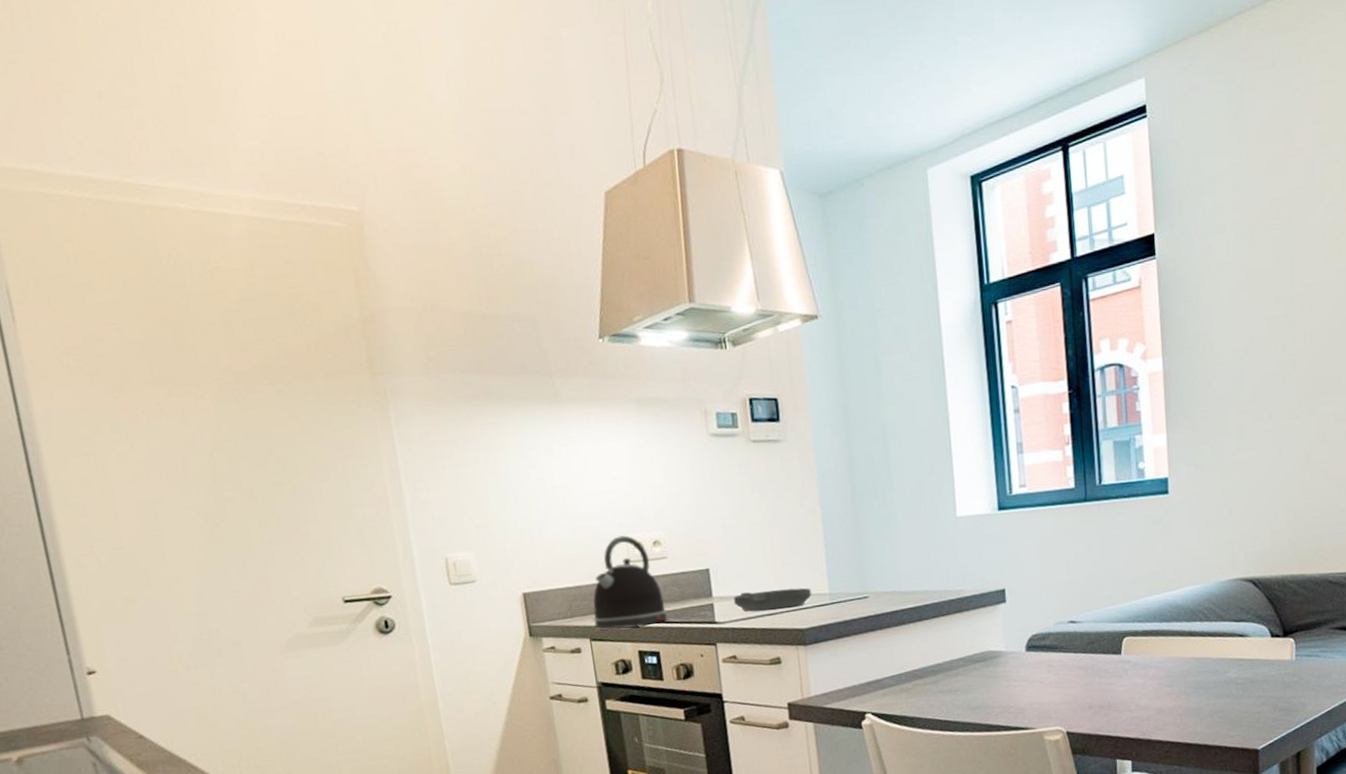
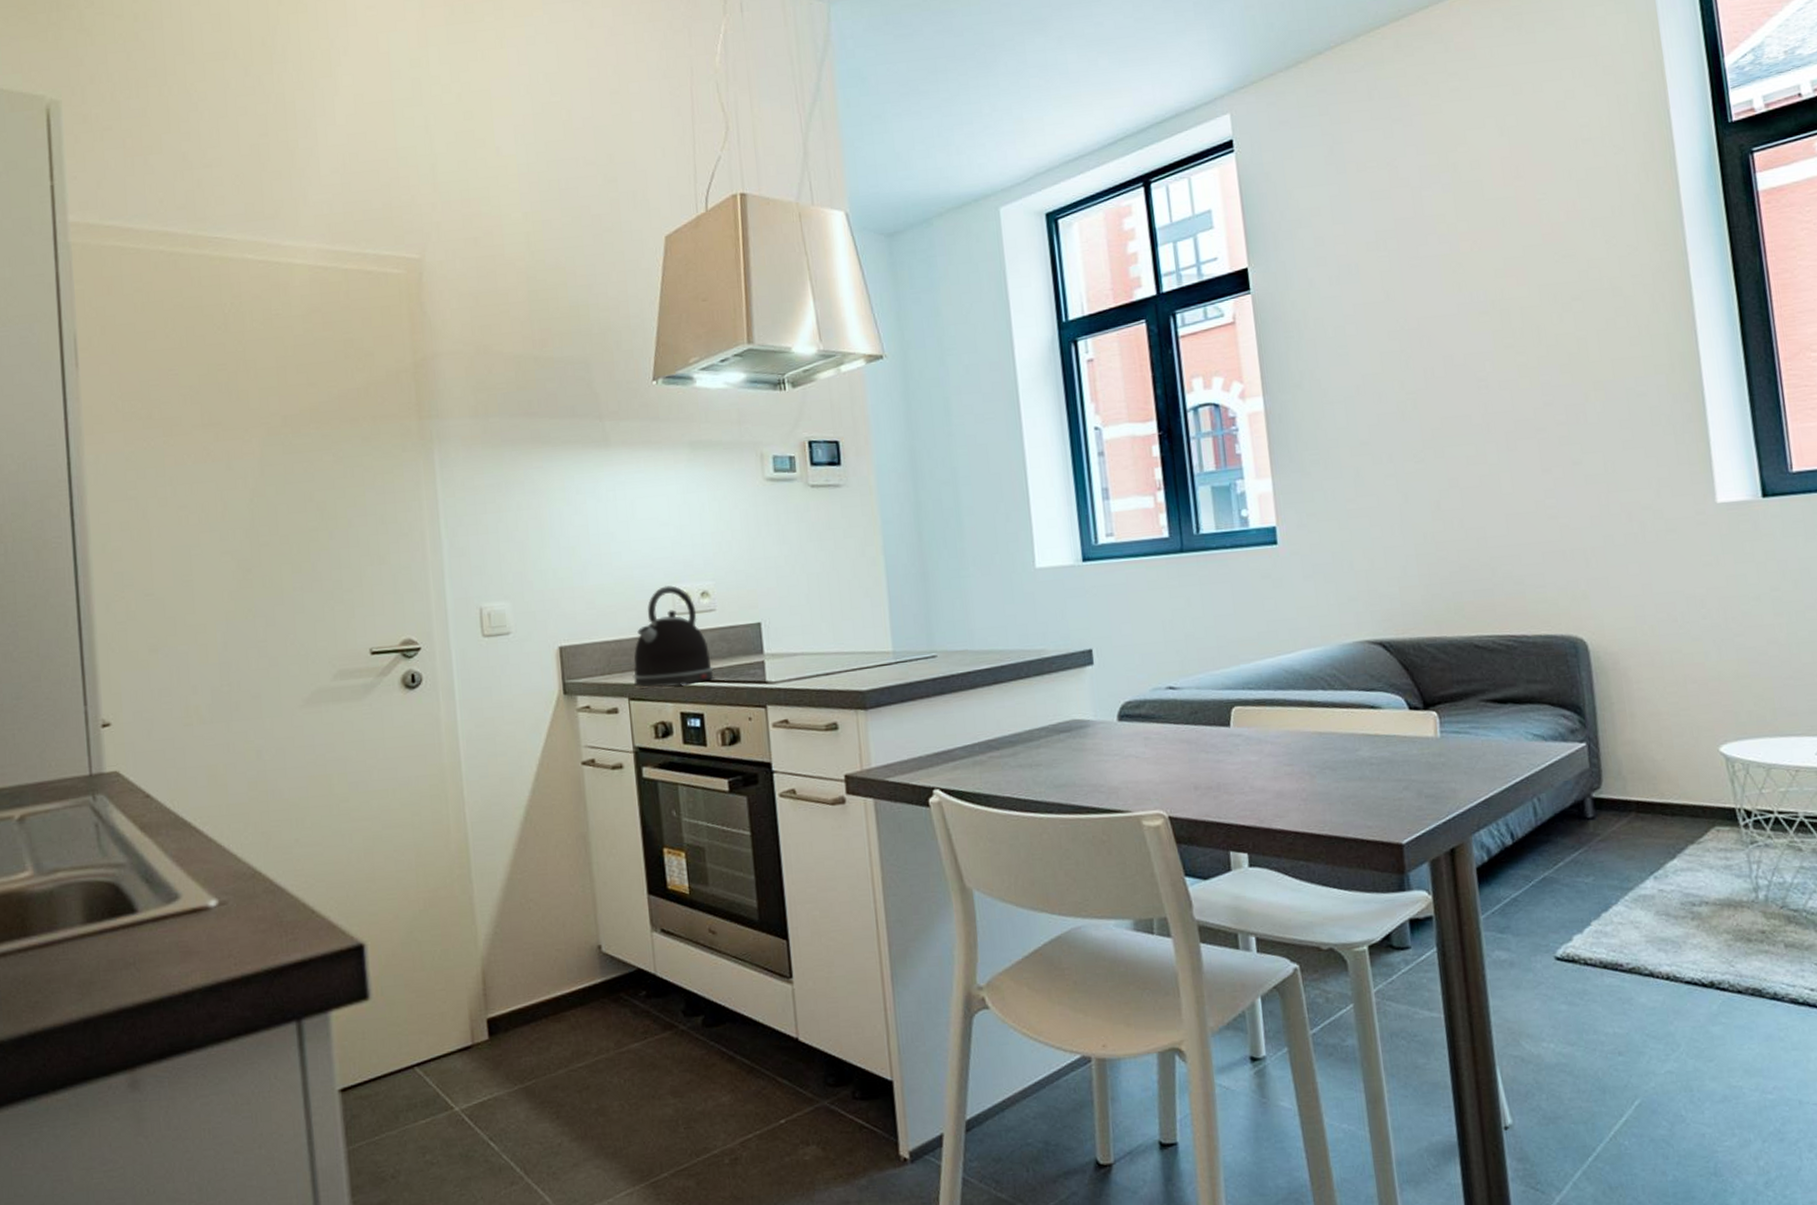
frying pan: present [733,588,812,612] -> none [786,645,873,671]

